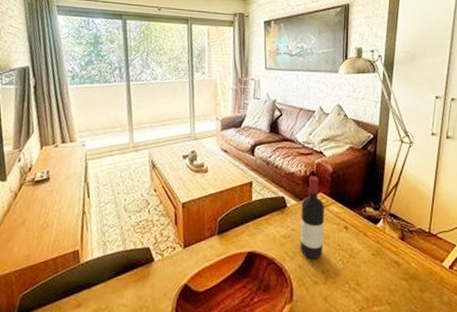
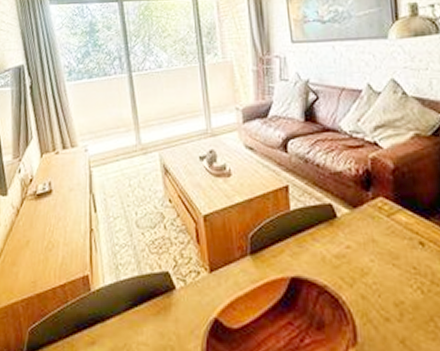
wine bottle: present [300,175,325,260] -> none [355,175,393,288]

